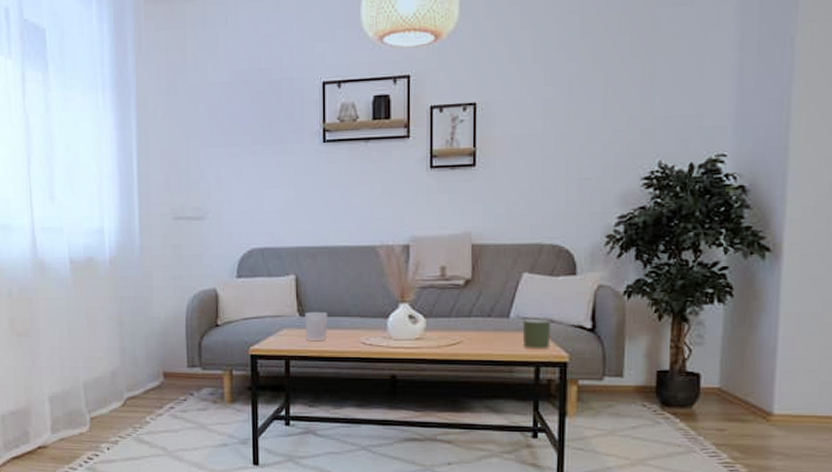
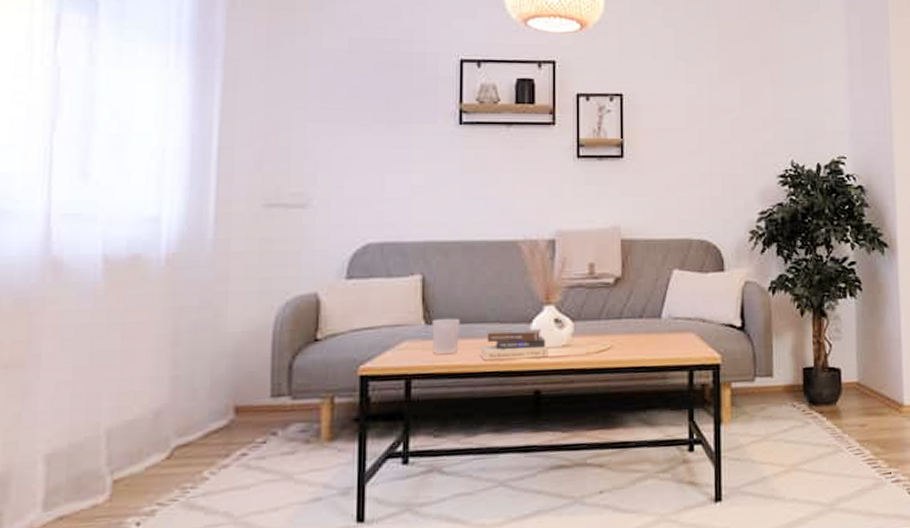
books: none [345,323,403,348] -> present [480,328,548,361]
mug: present [522,319,551,350] -> none [674,319,703,352]

